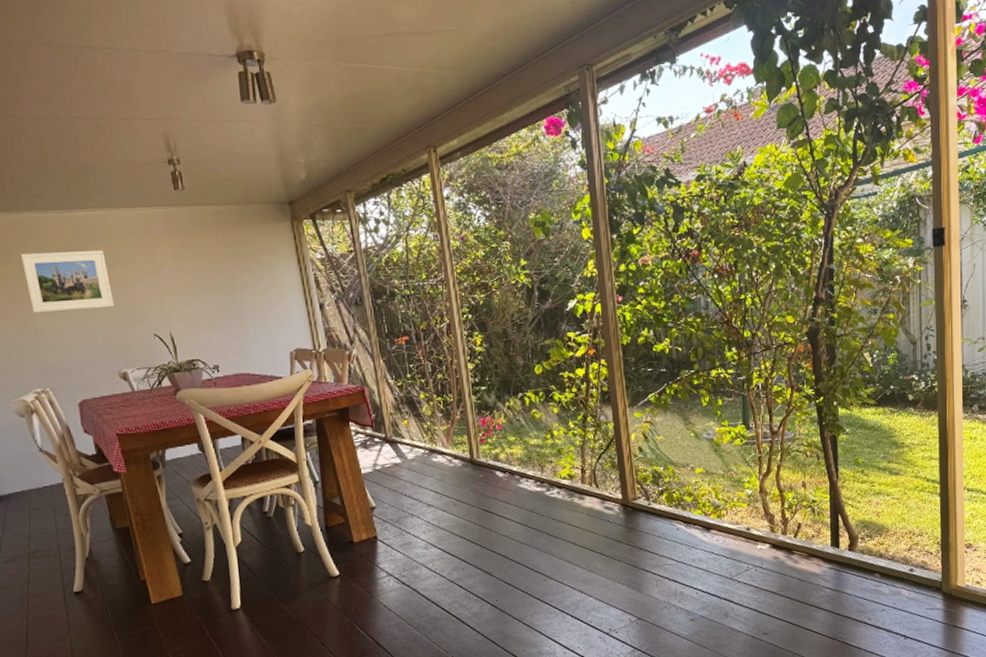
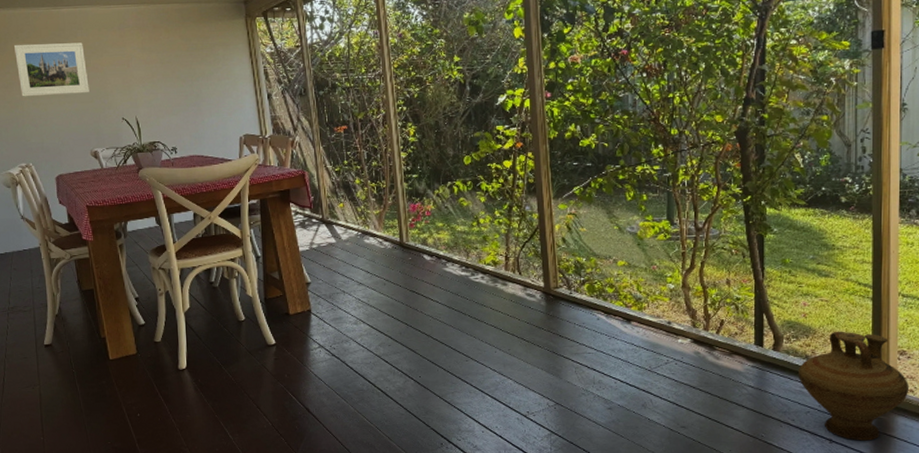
ceramic jug: none [872,527,976,635] -> present [797,331,910,441]

